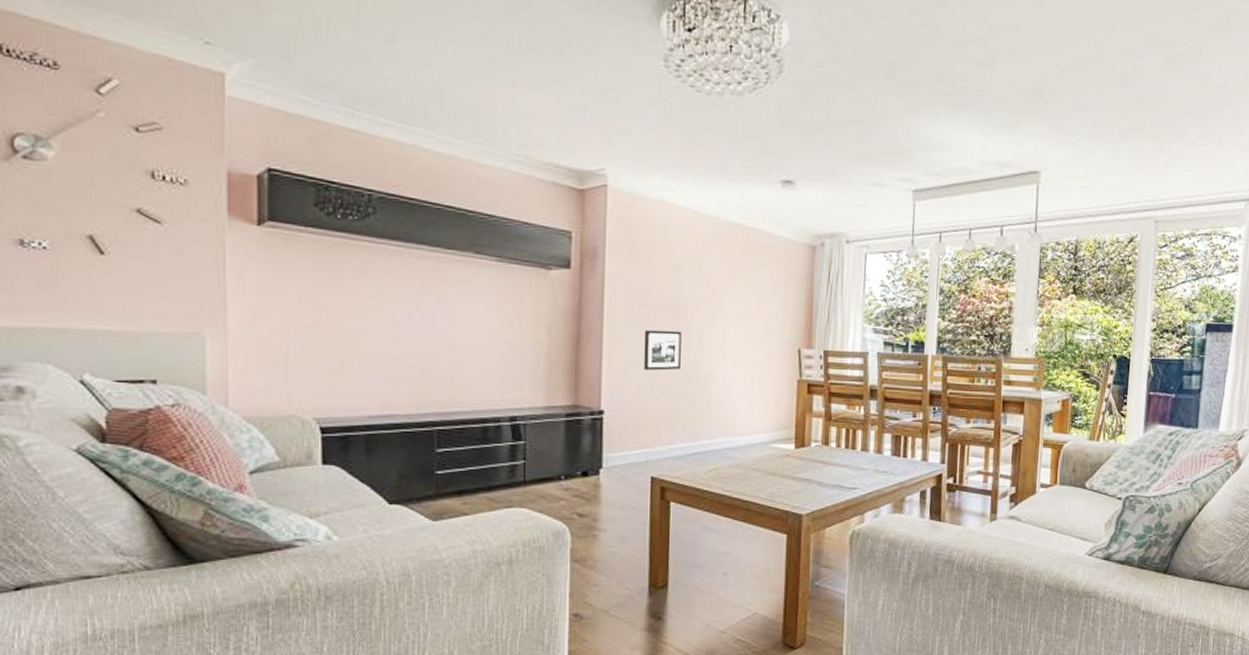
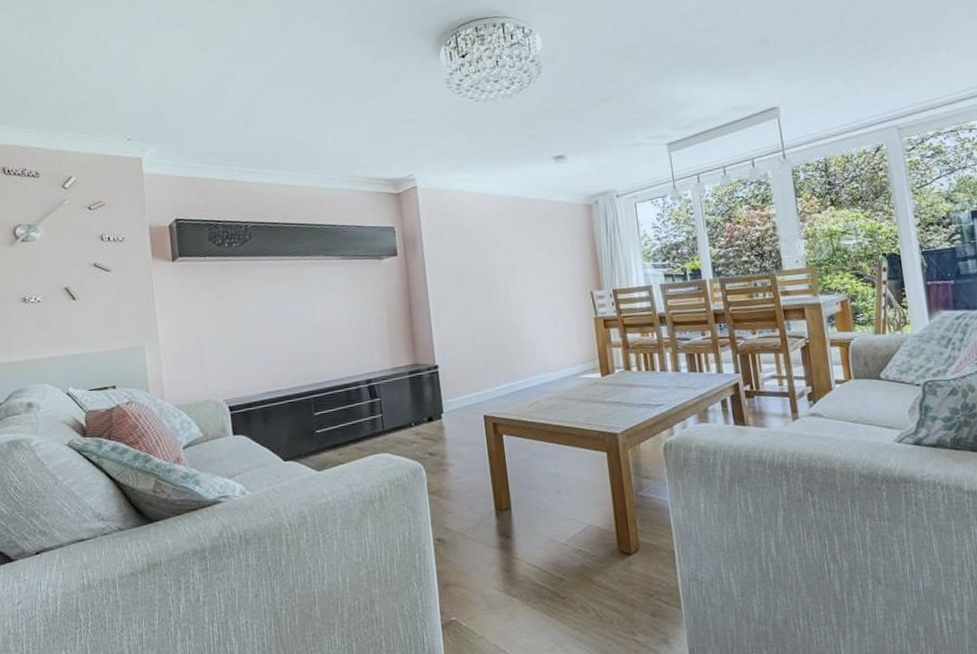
picture frame: present [644,329,682,371] -> none [462,292,495,328]

